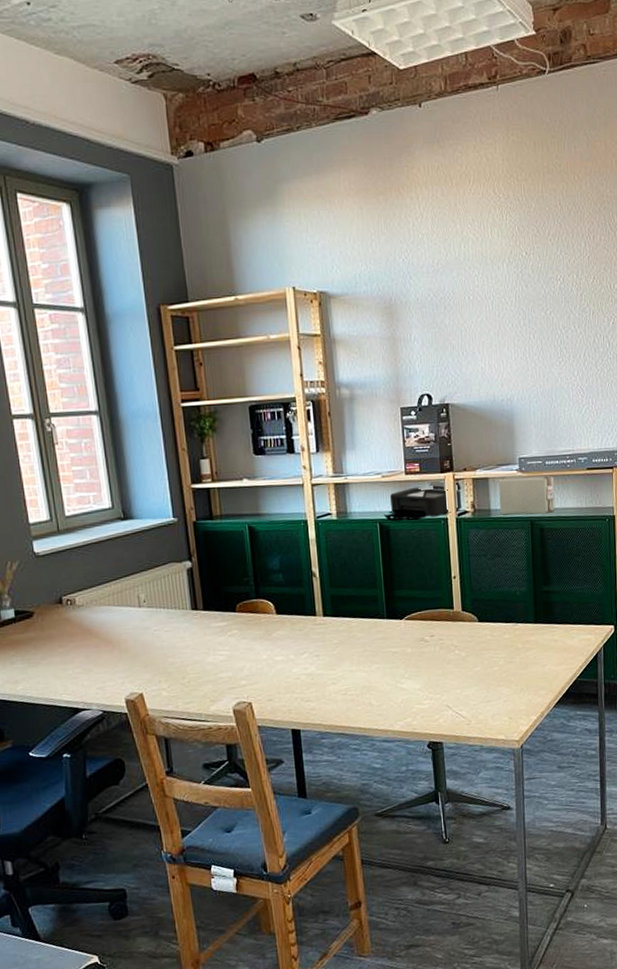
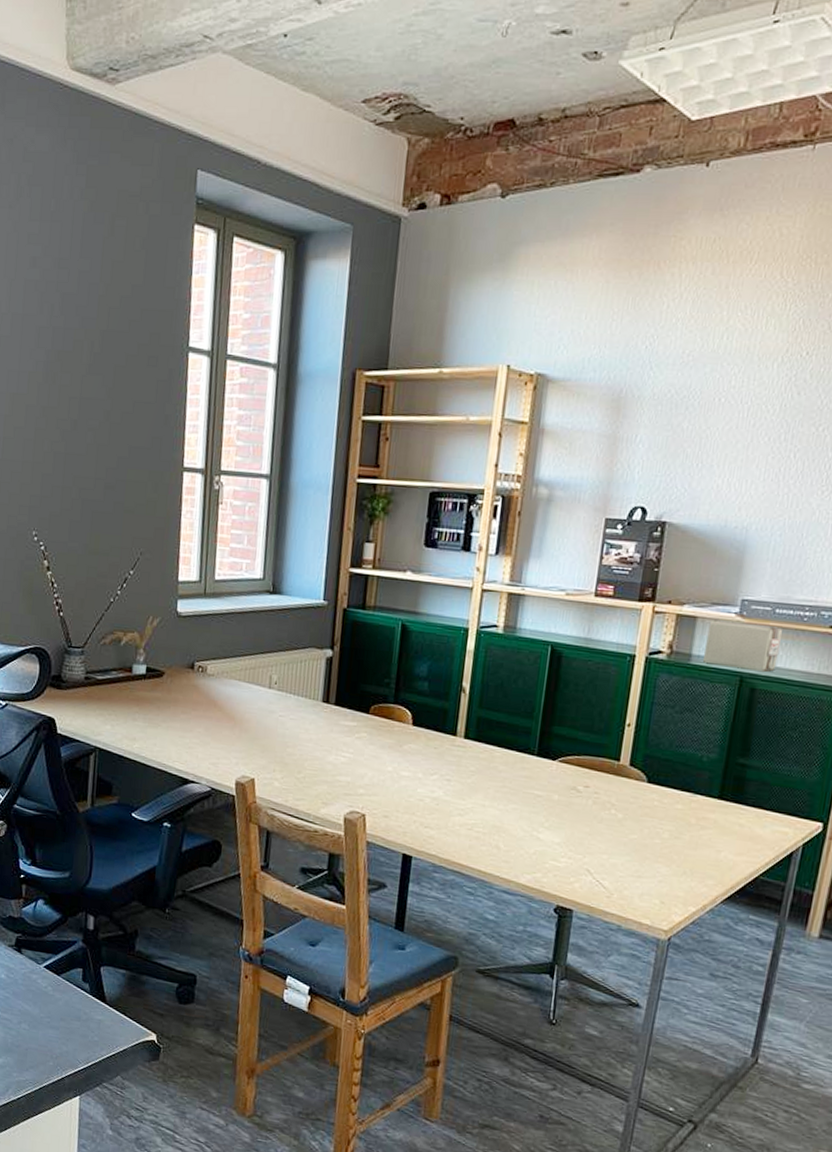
printer: present [383,480,462,522] -> none [558,609,661,652]

